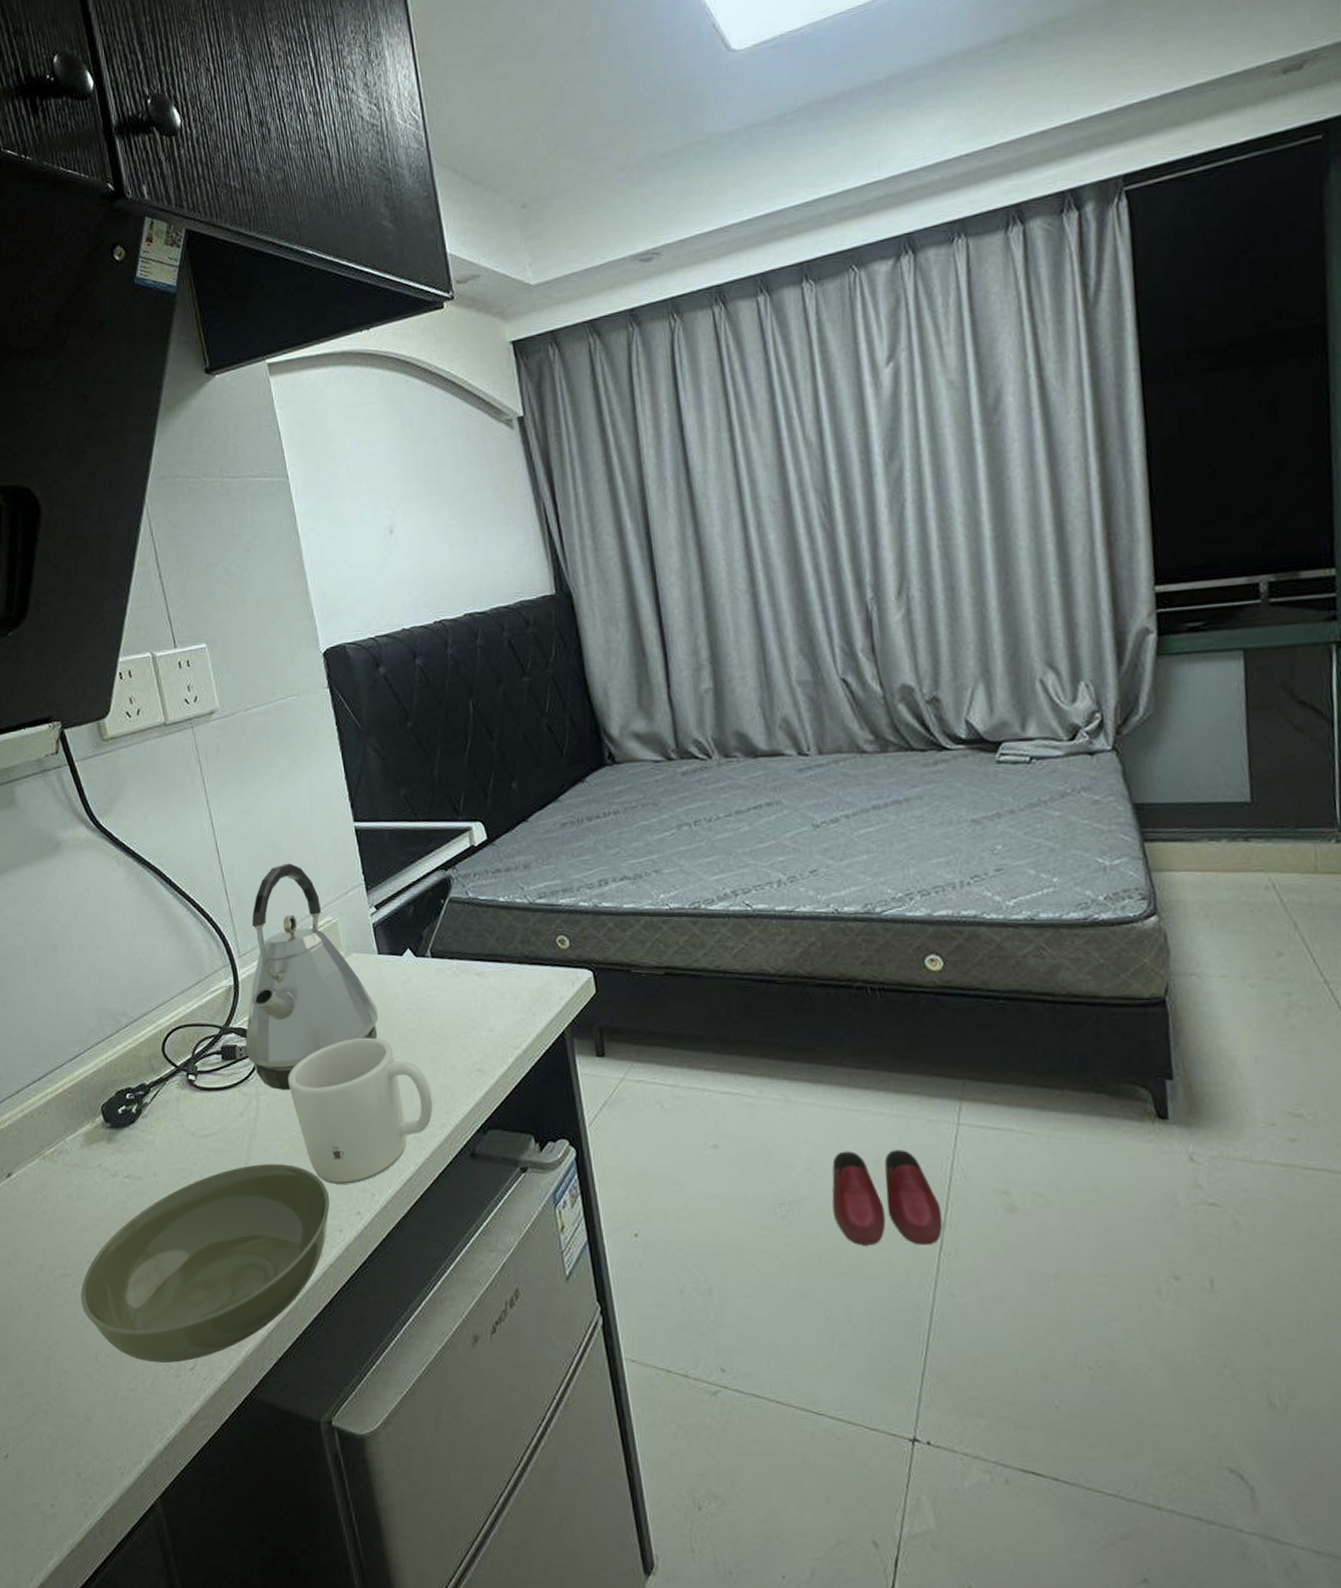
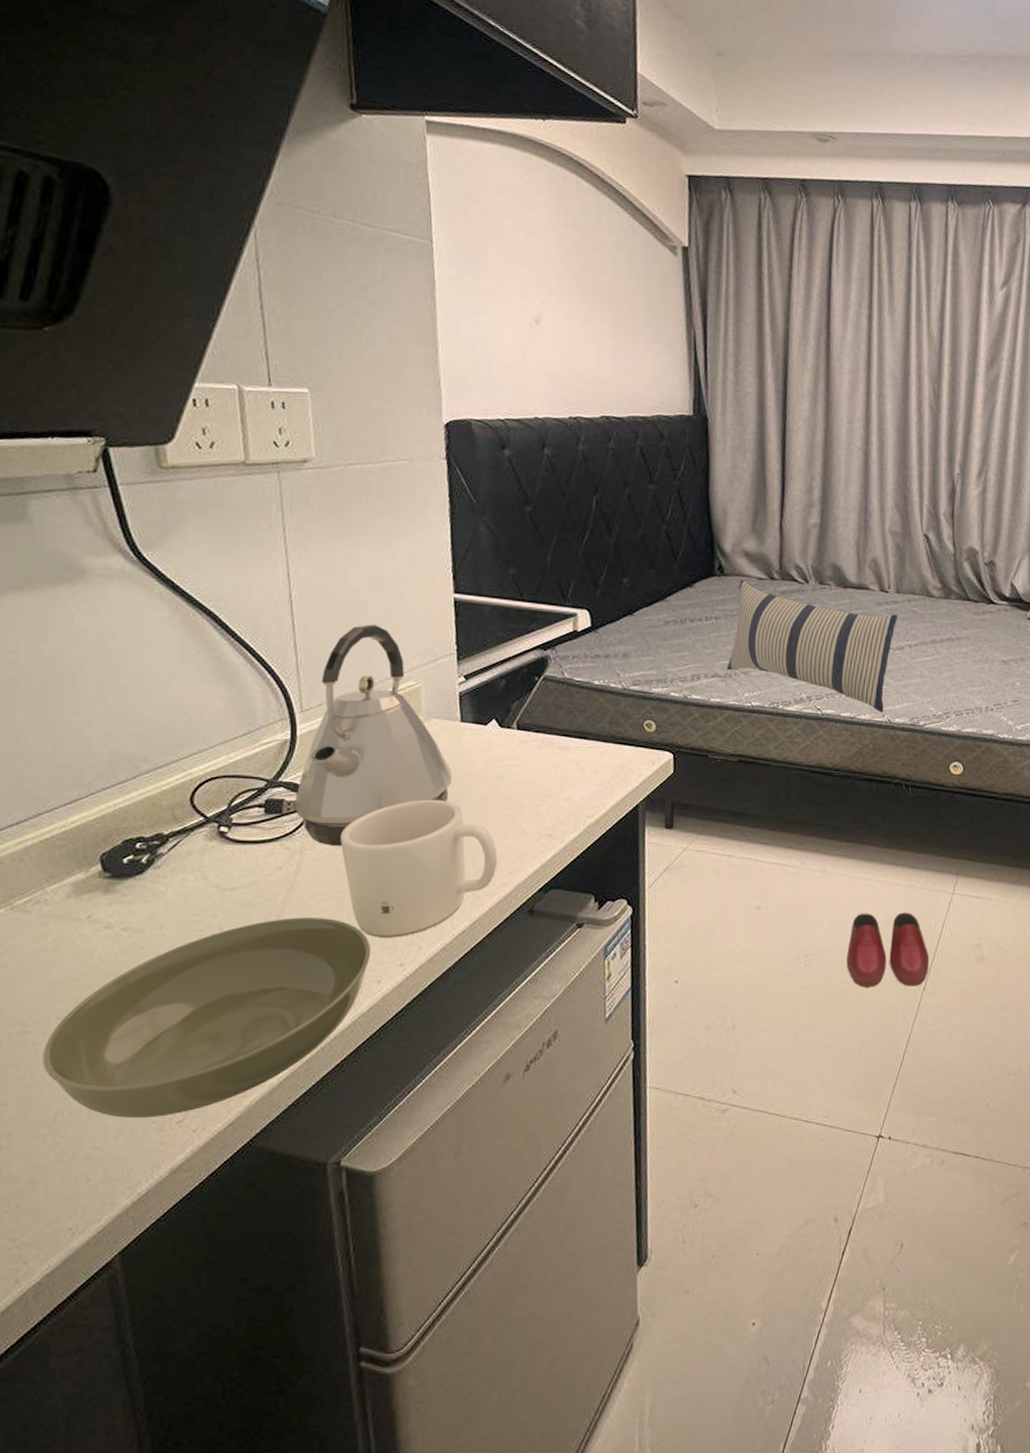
pillow: none [634,765,827,902] -> present [727,579,898,713]

